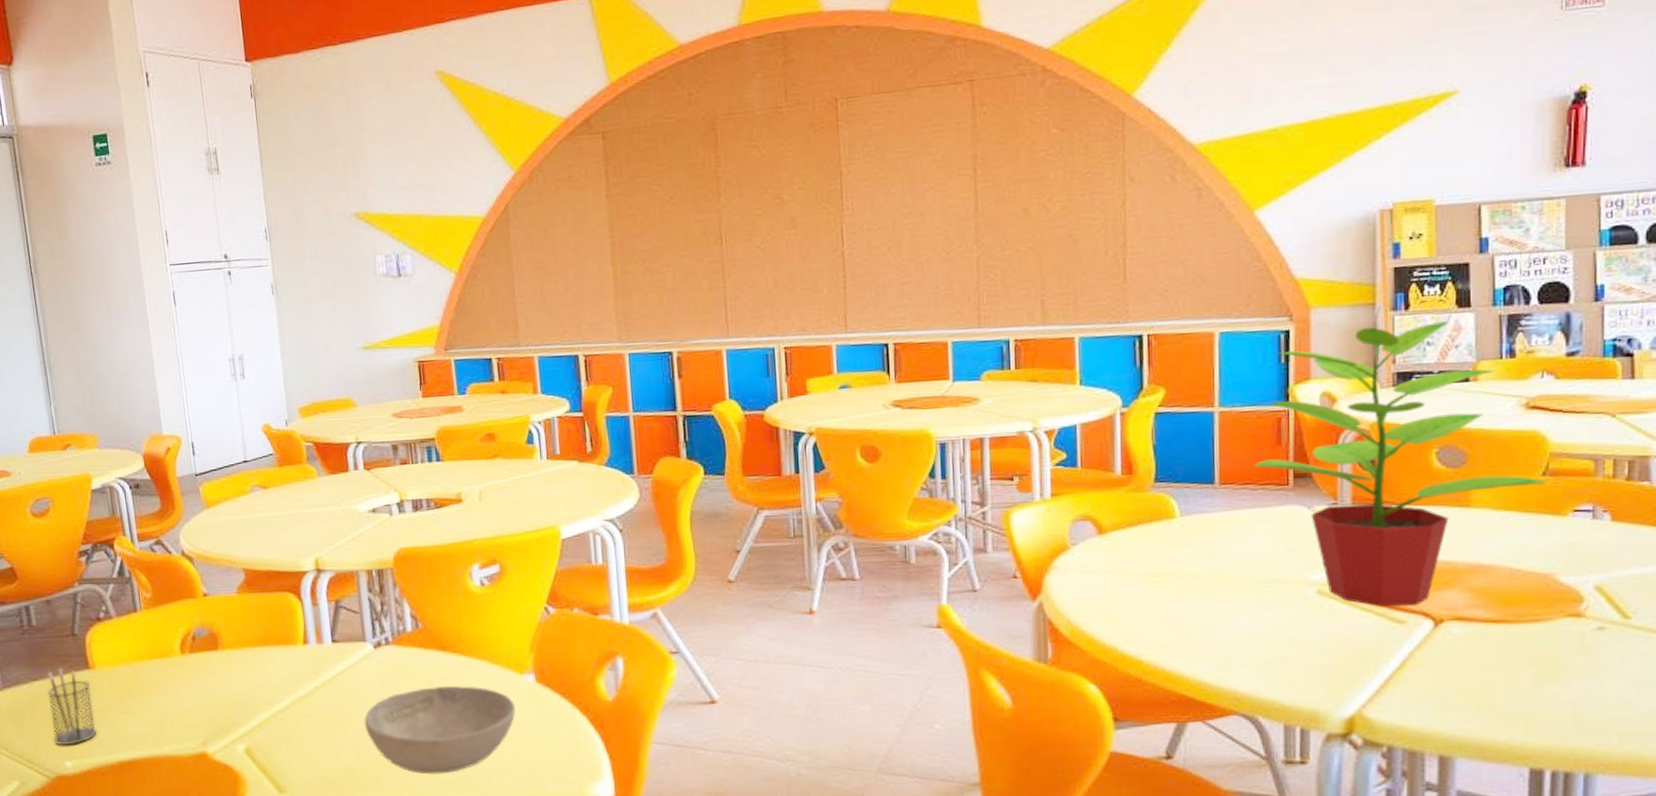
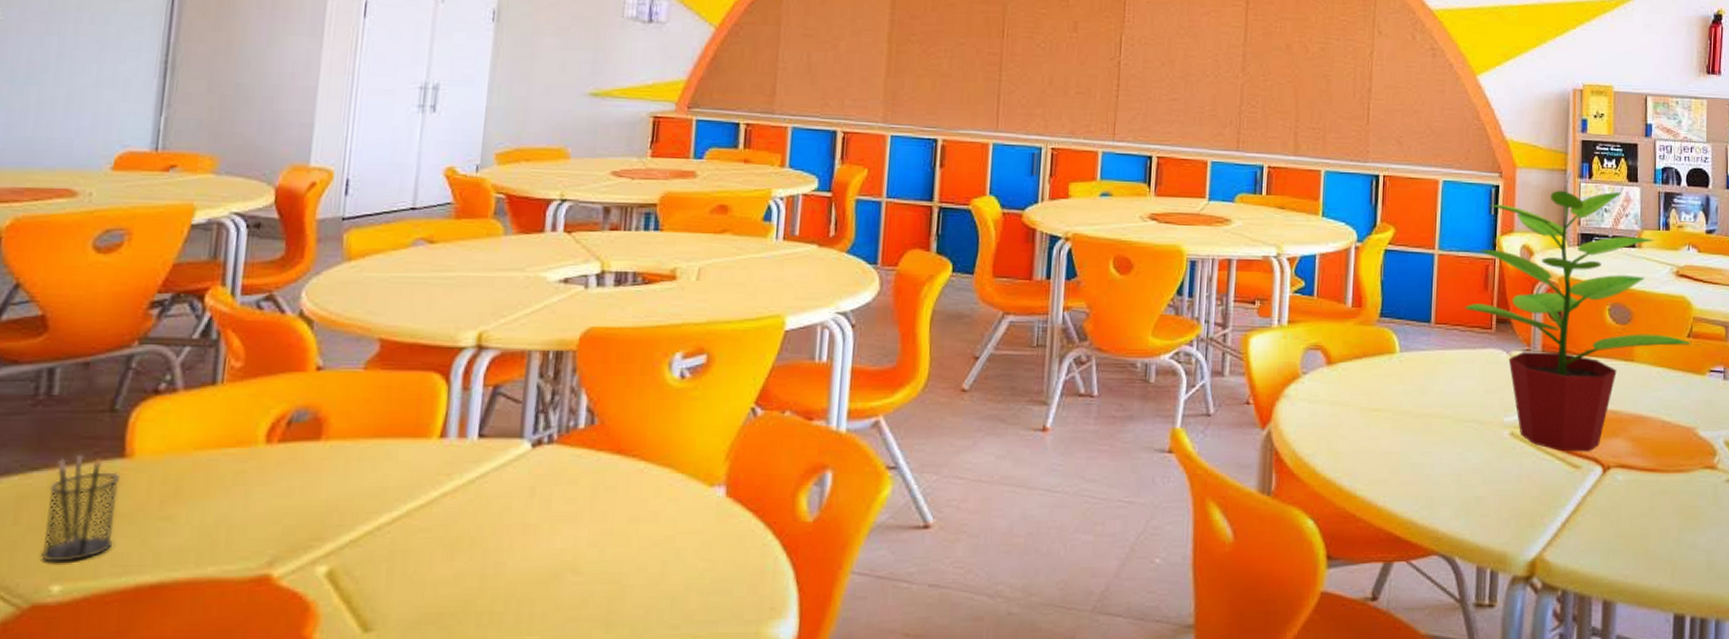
bowl: present [363,686,516,775] -> none [499,498,698,609]

